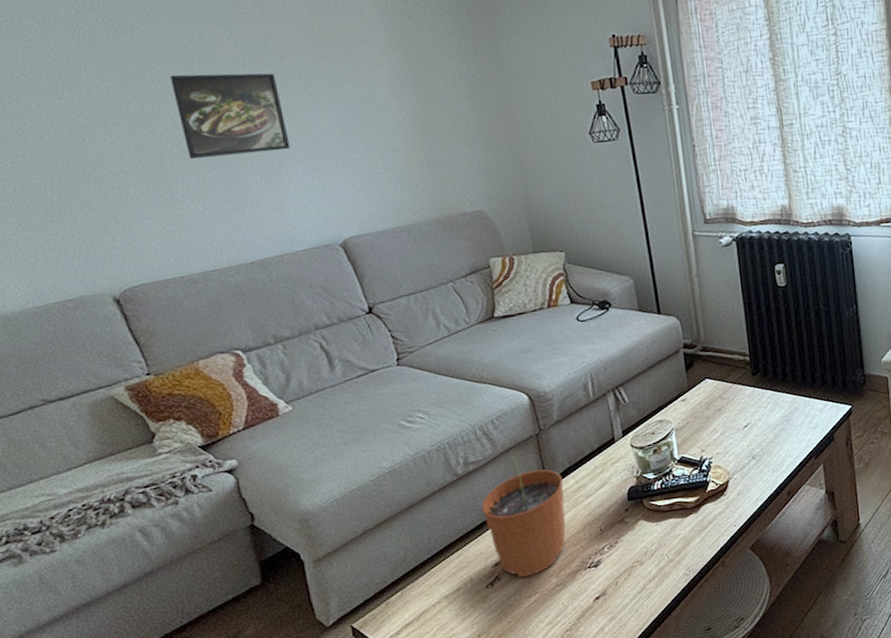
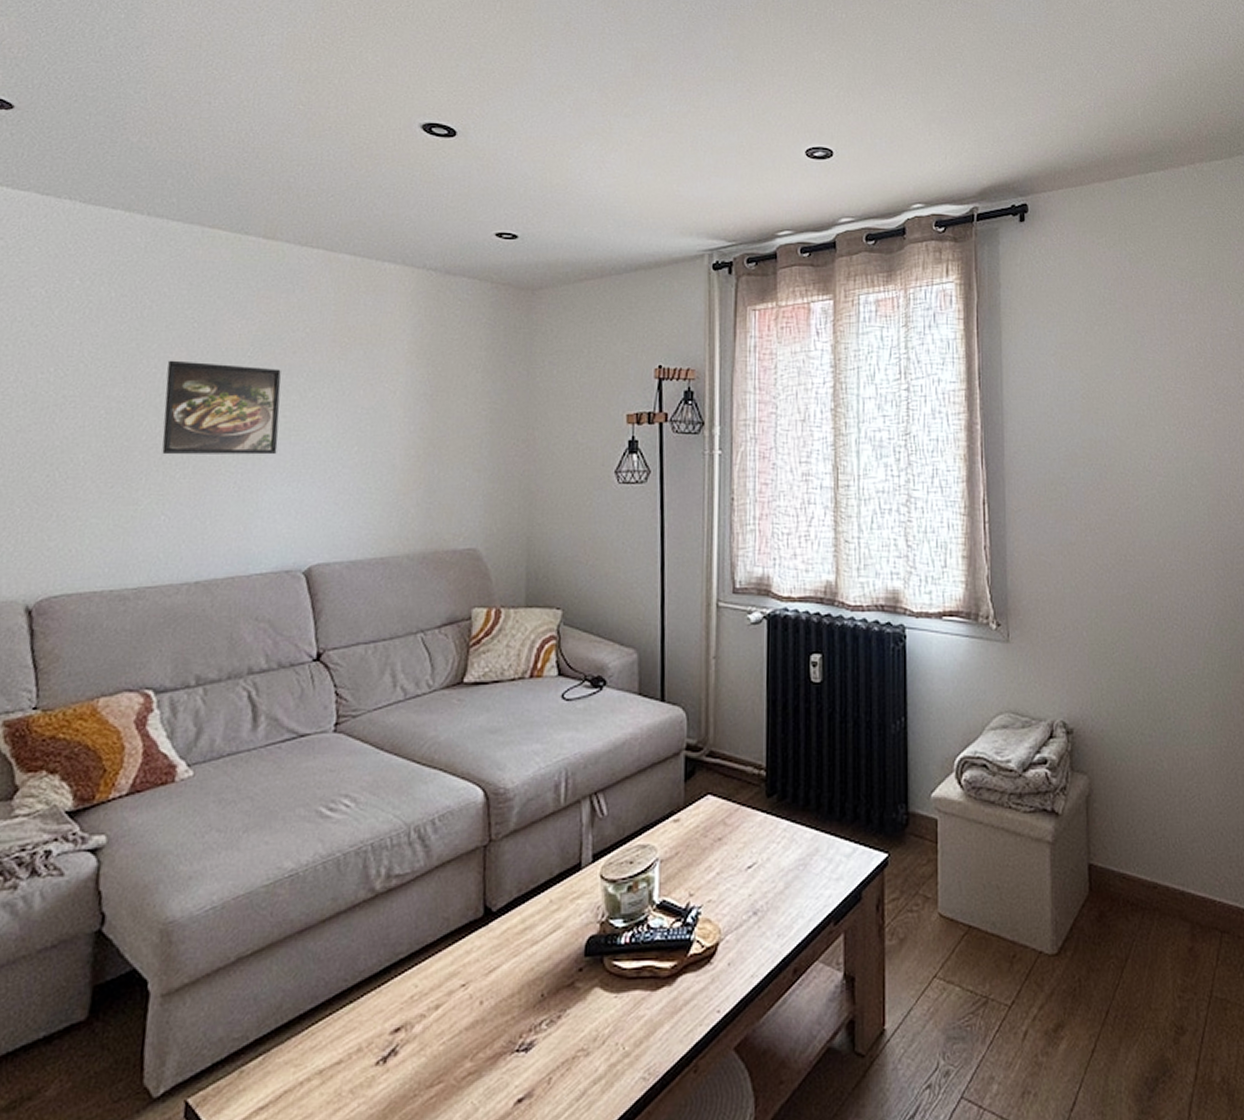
plant pot: present [481,451,566,578] -> none [394,867,506,1056]

